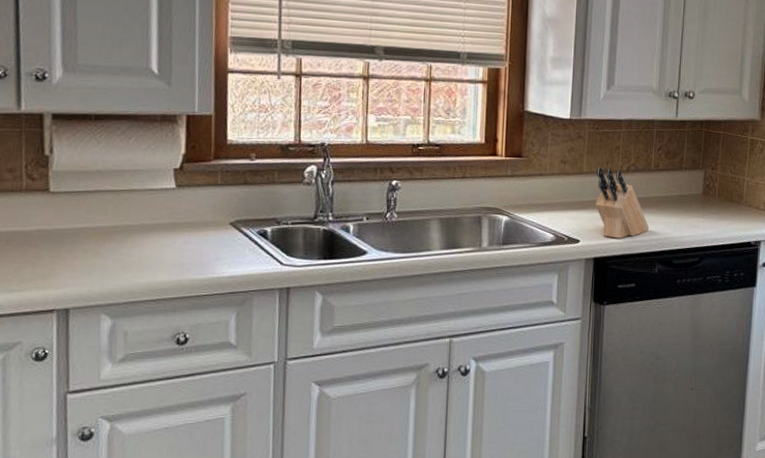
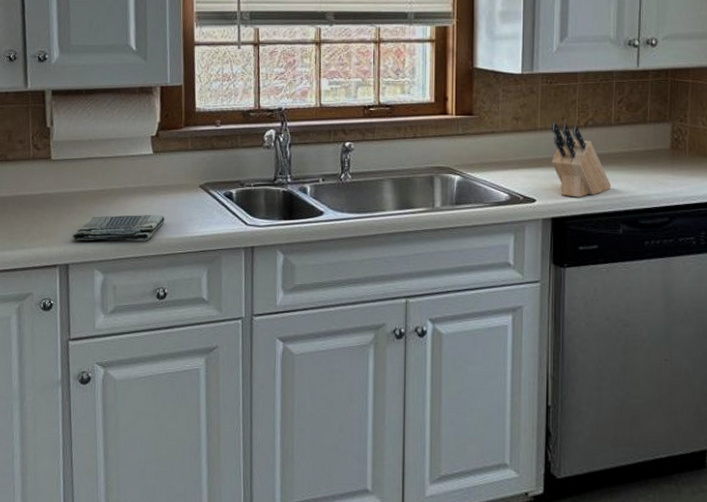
dish towel: none [74,253,188,283] -> present [72,214,164,241]

